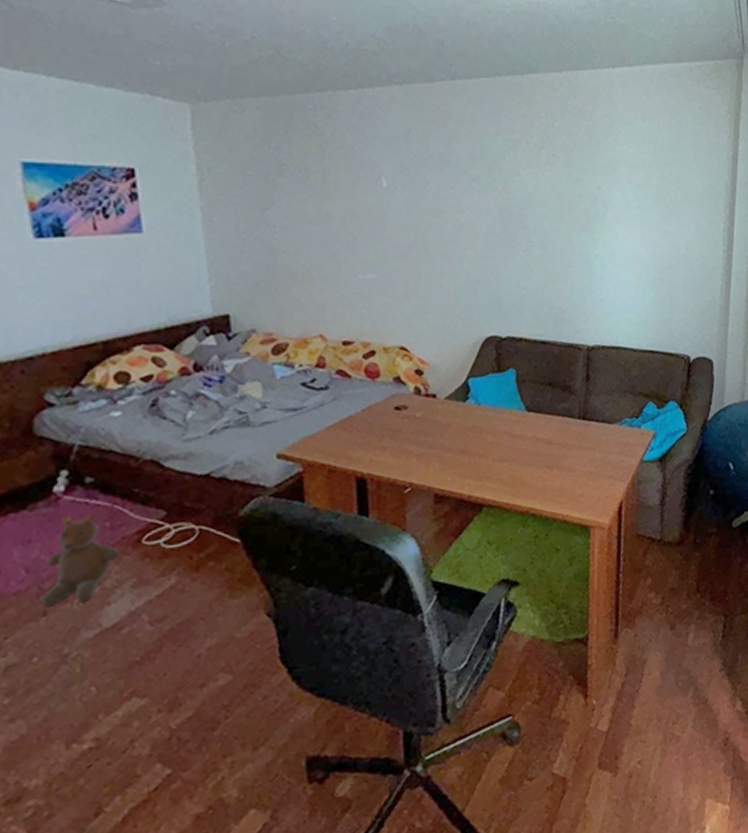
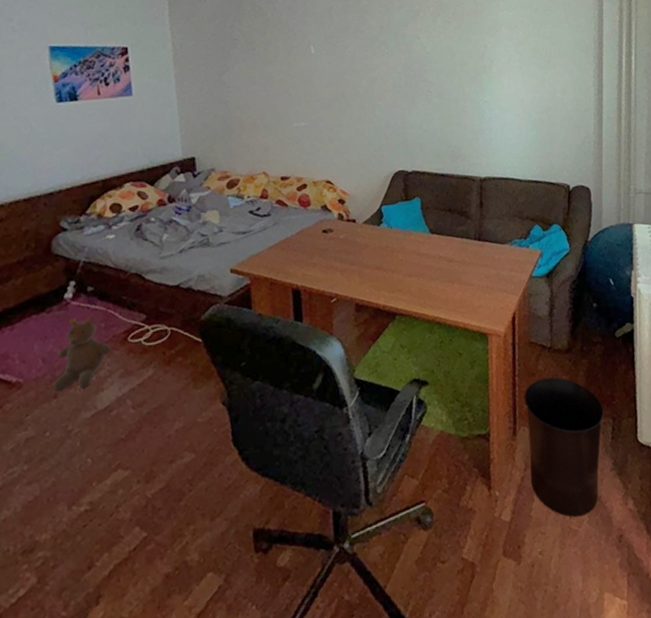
waste bin: none [628,572,715,723] -> present [524,377,604,517]

